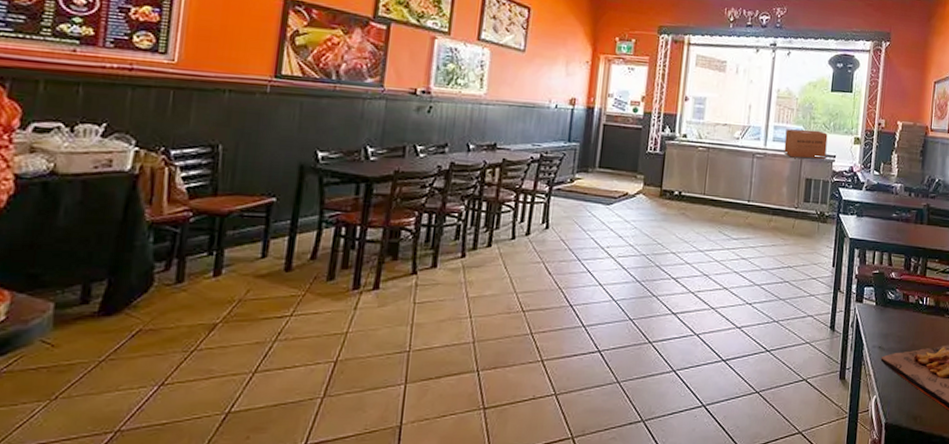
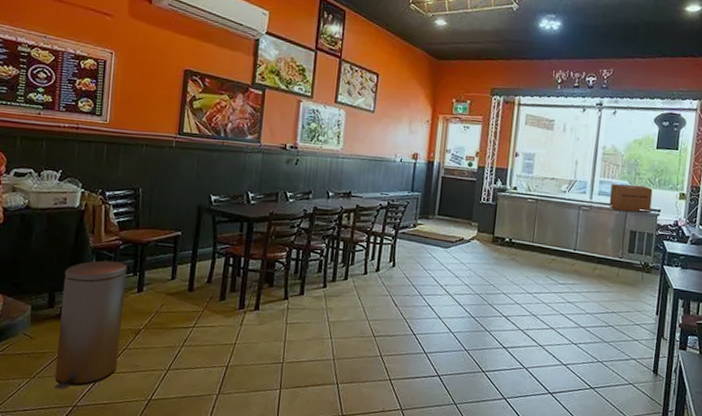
pedal bin: none [88,237,200,412] -> present [54,260,128,390]

